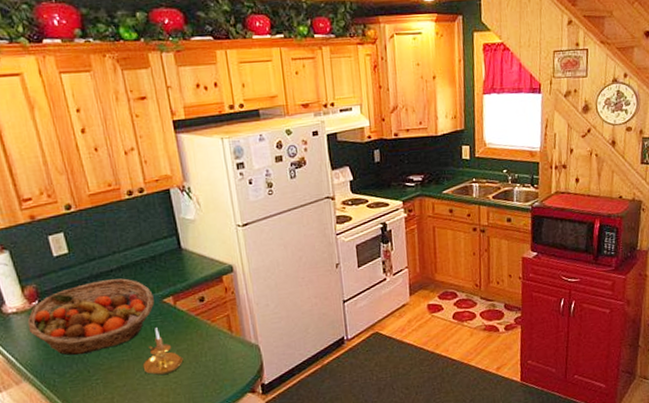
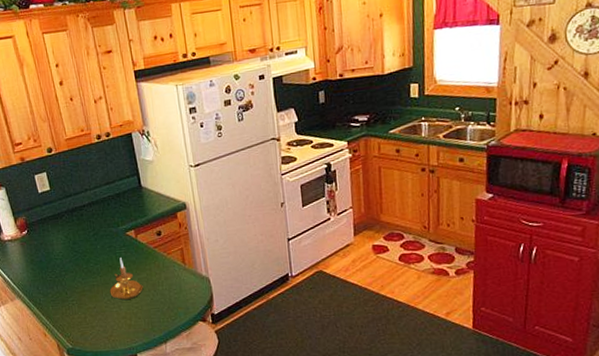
fruit basket: present [27,278,154,355] -> none [19,213,119,279]

